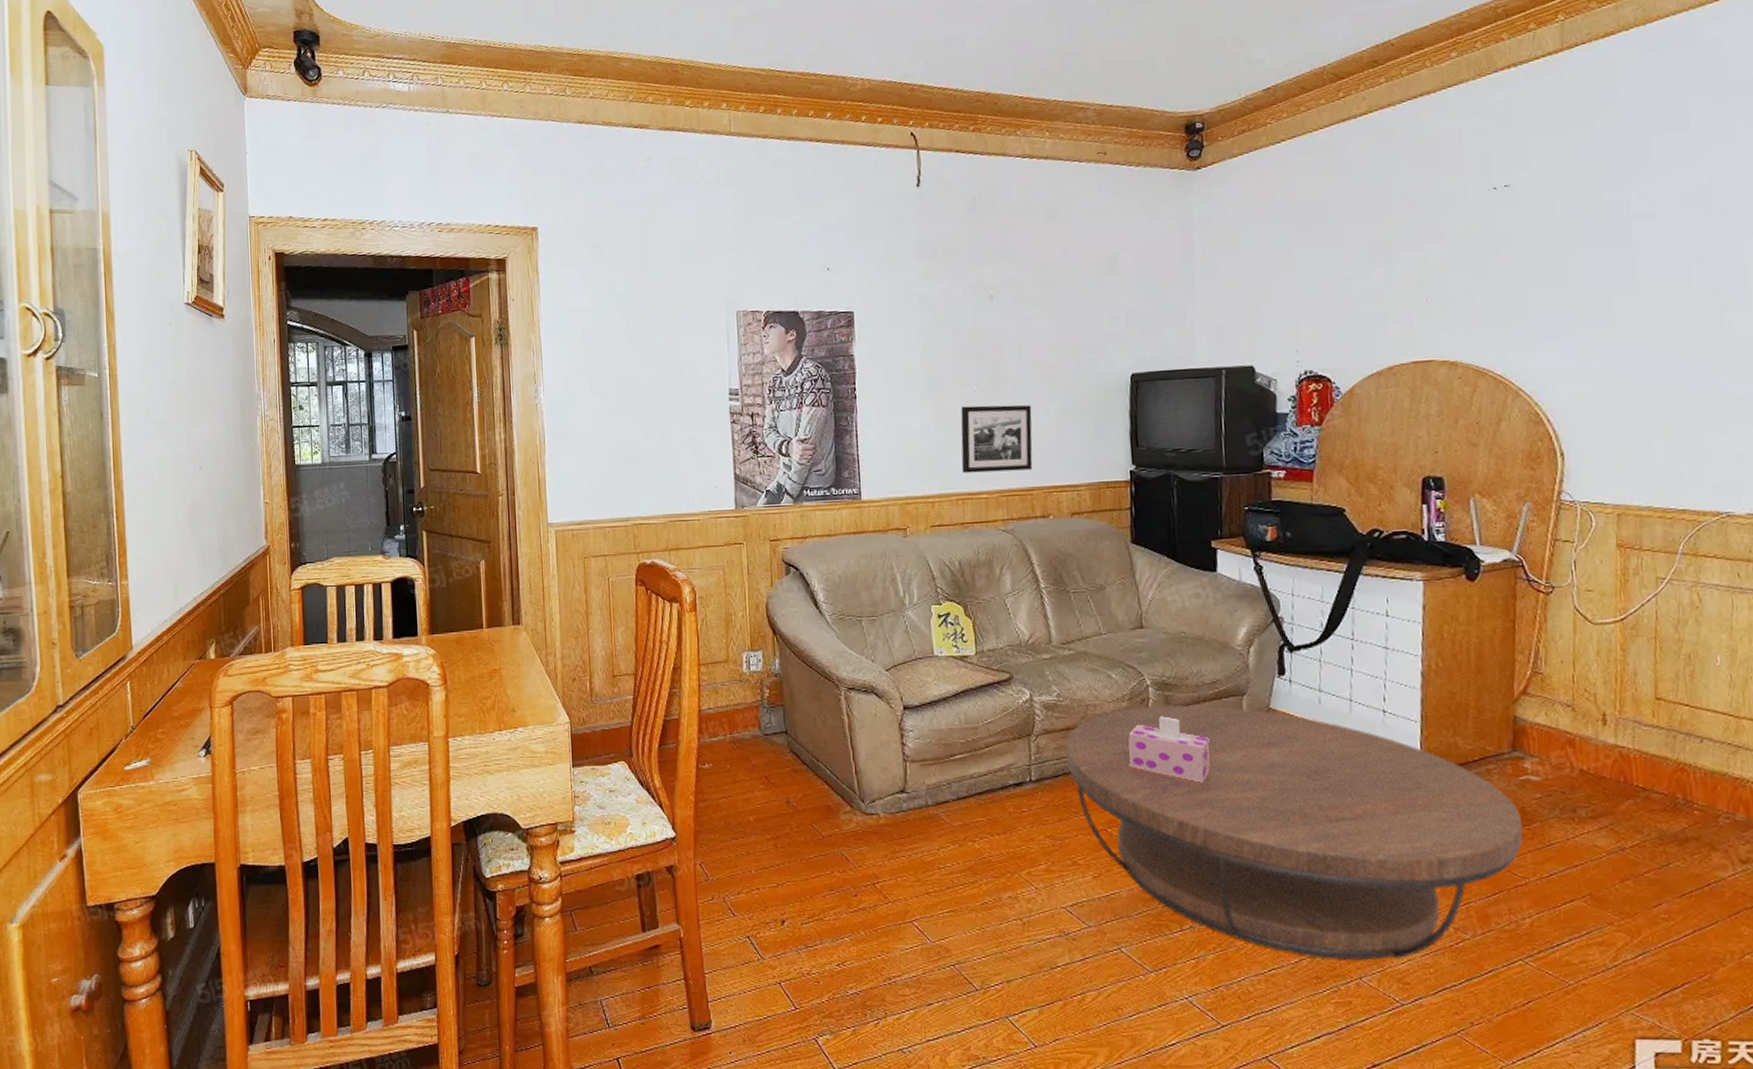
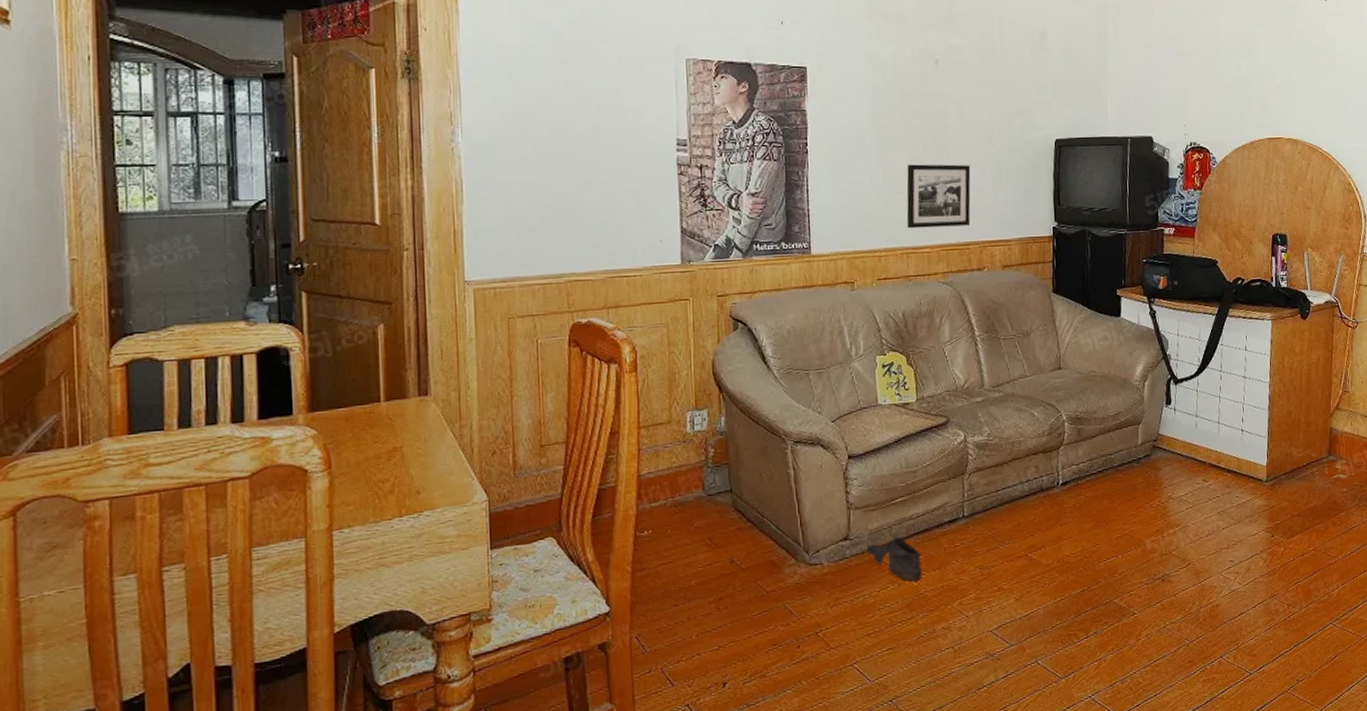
shoe: none [925,793,985,843] -> present [867,535,922,581]
coffee table: present [1066,704,1523,959] -> none [994,435,1335,645]
tissue box: present [1128,716,1211,783] -> none [1047,447,1113,504]

